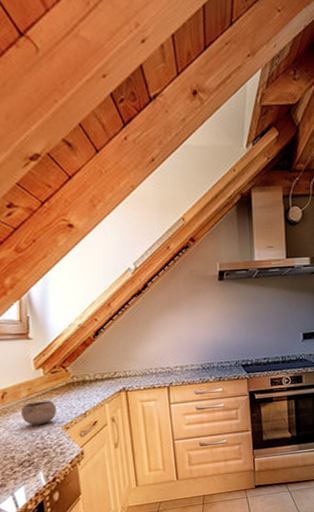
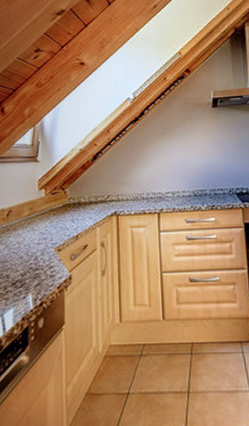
bowl: present [20,400,57,426] -> none [20,221,53,245]

